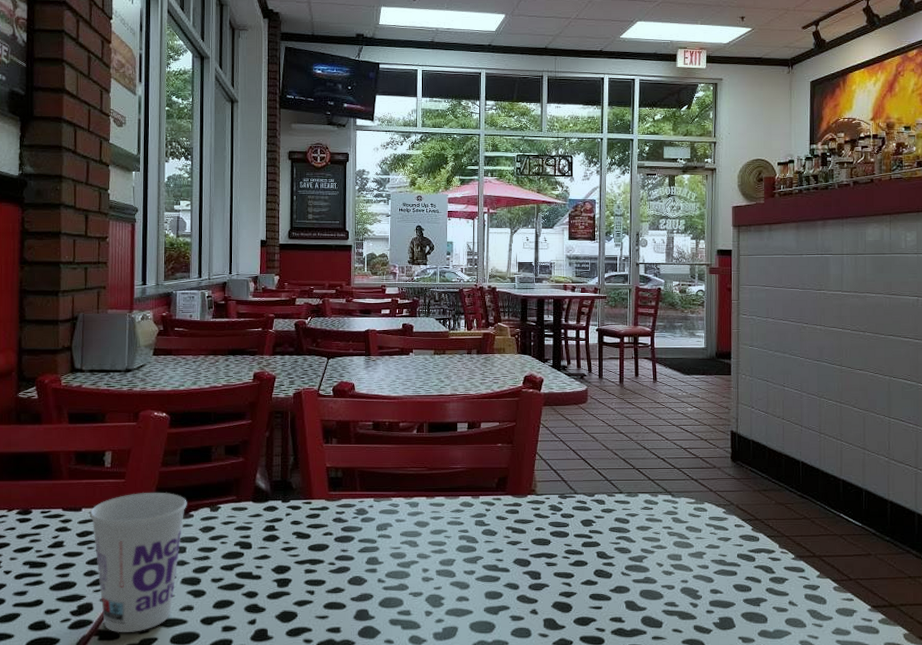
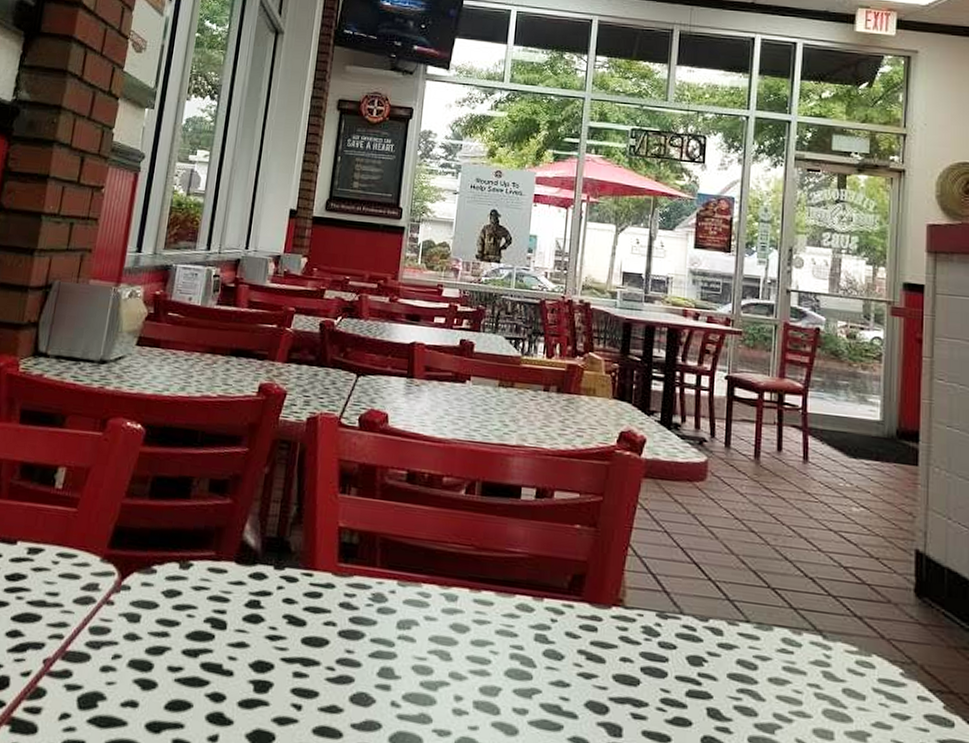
cup: present [89,492,187,632] -> none [19,529,151,728]

